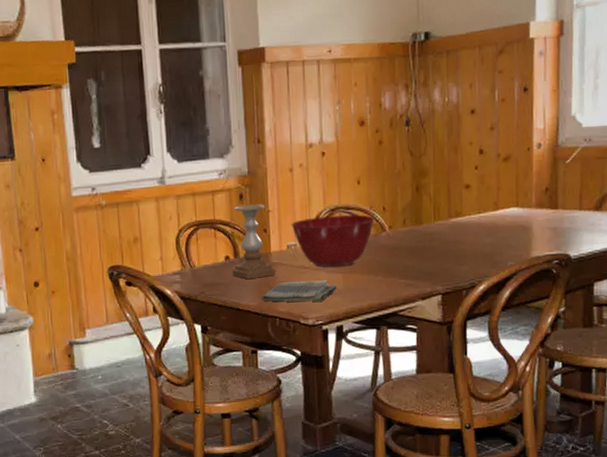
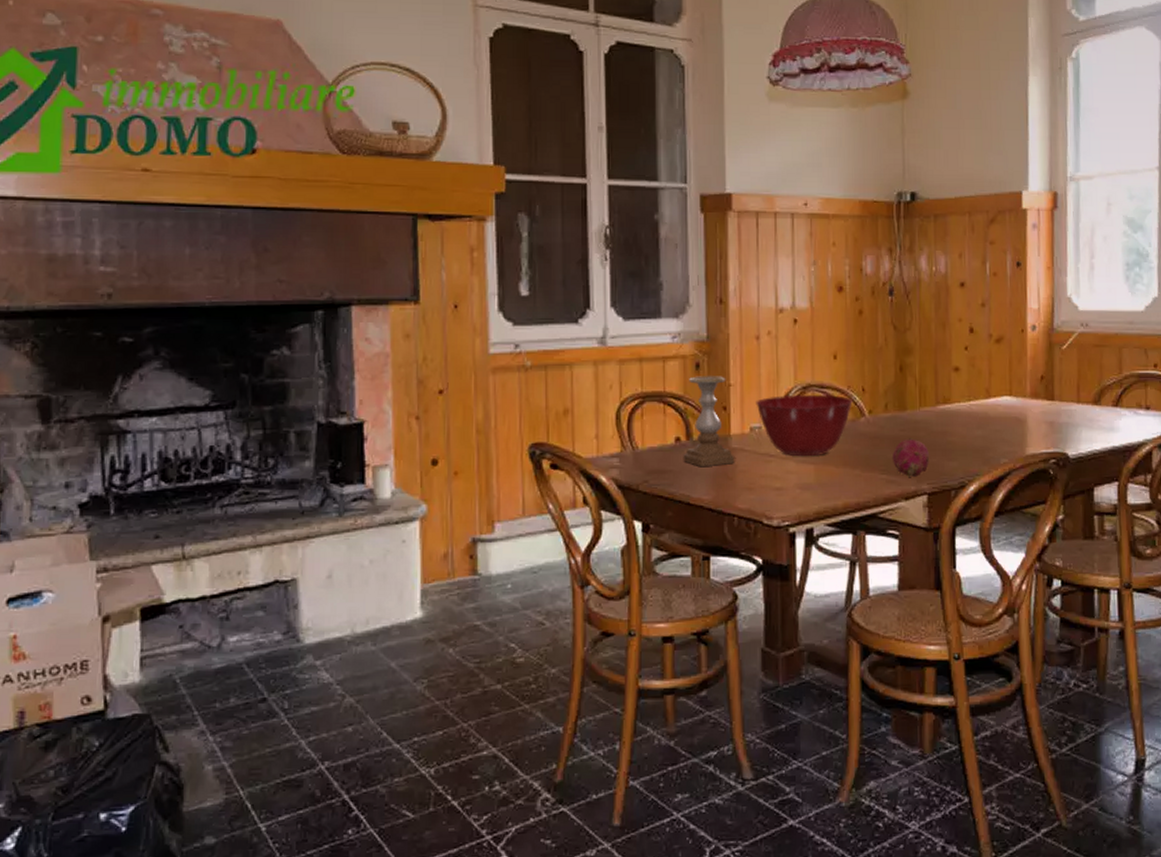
dish towel: present [262,280,337,303] -> none [718,472,807,499]
fruit: none [409,248,443,282] -> present [891,438,929,478]

